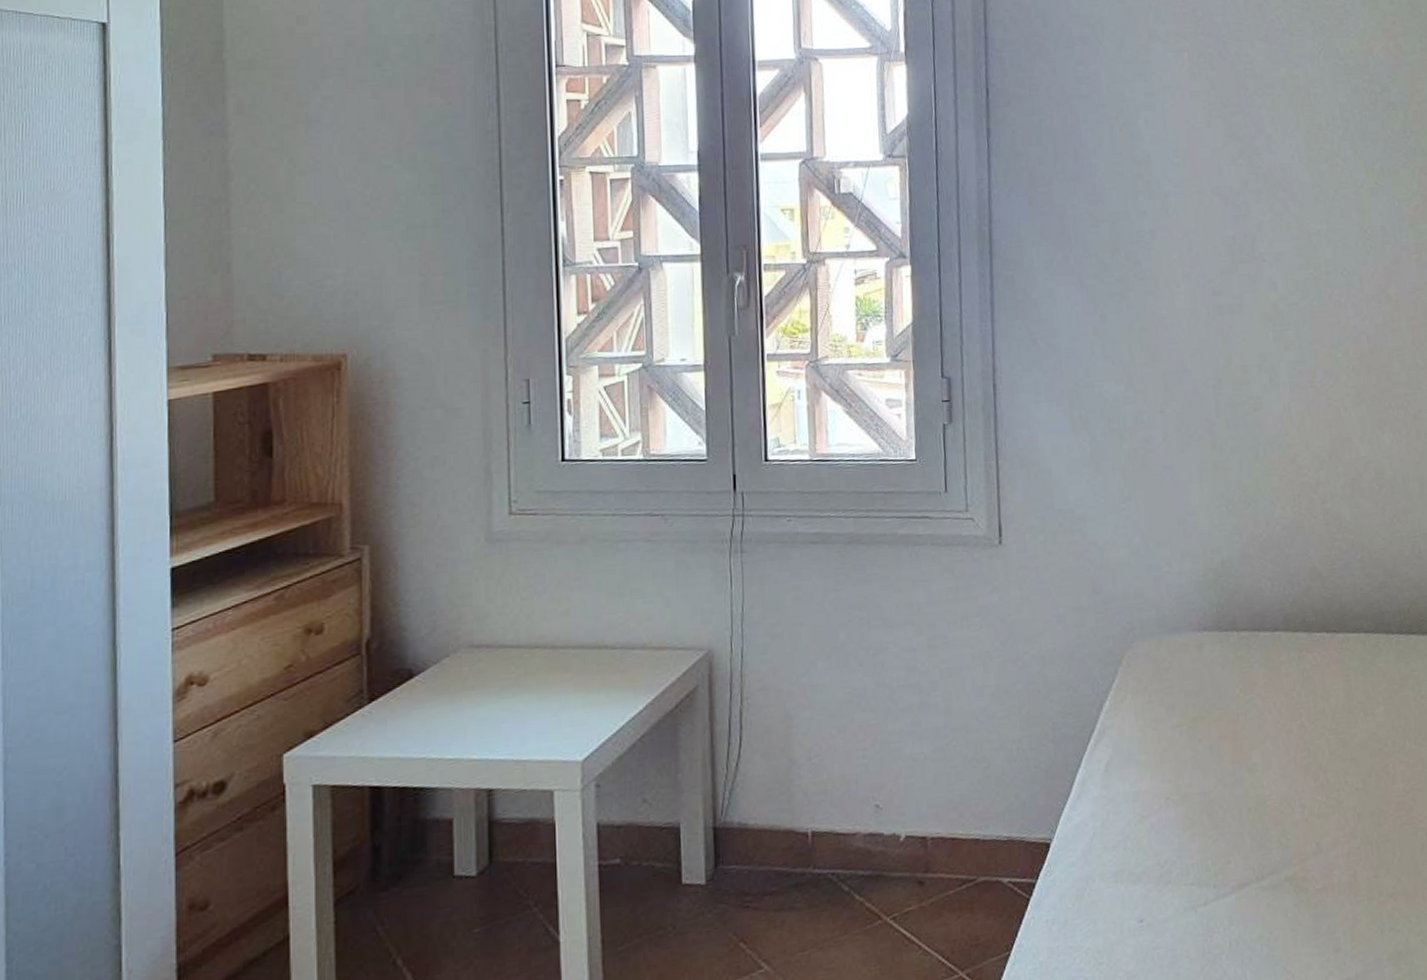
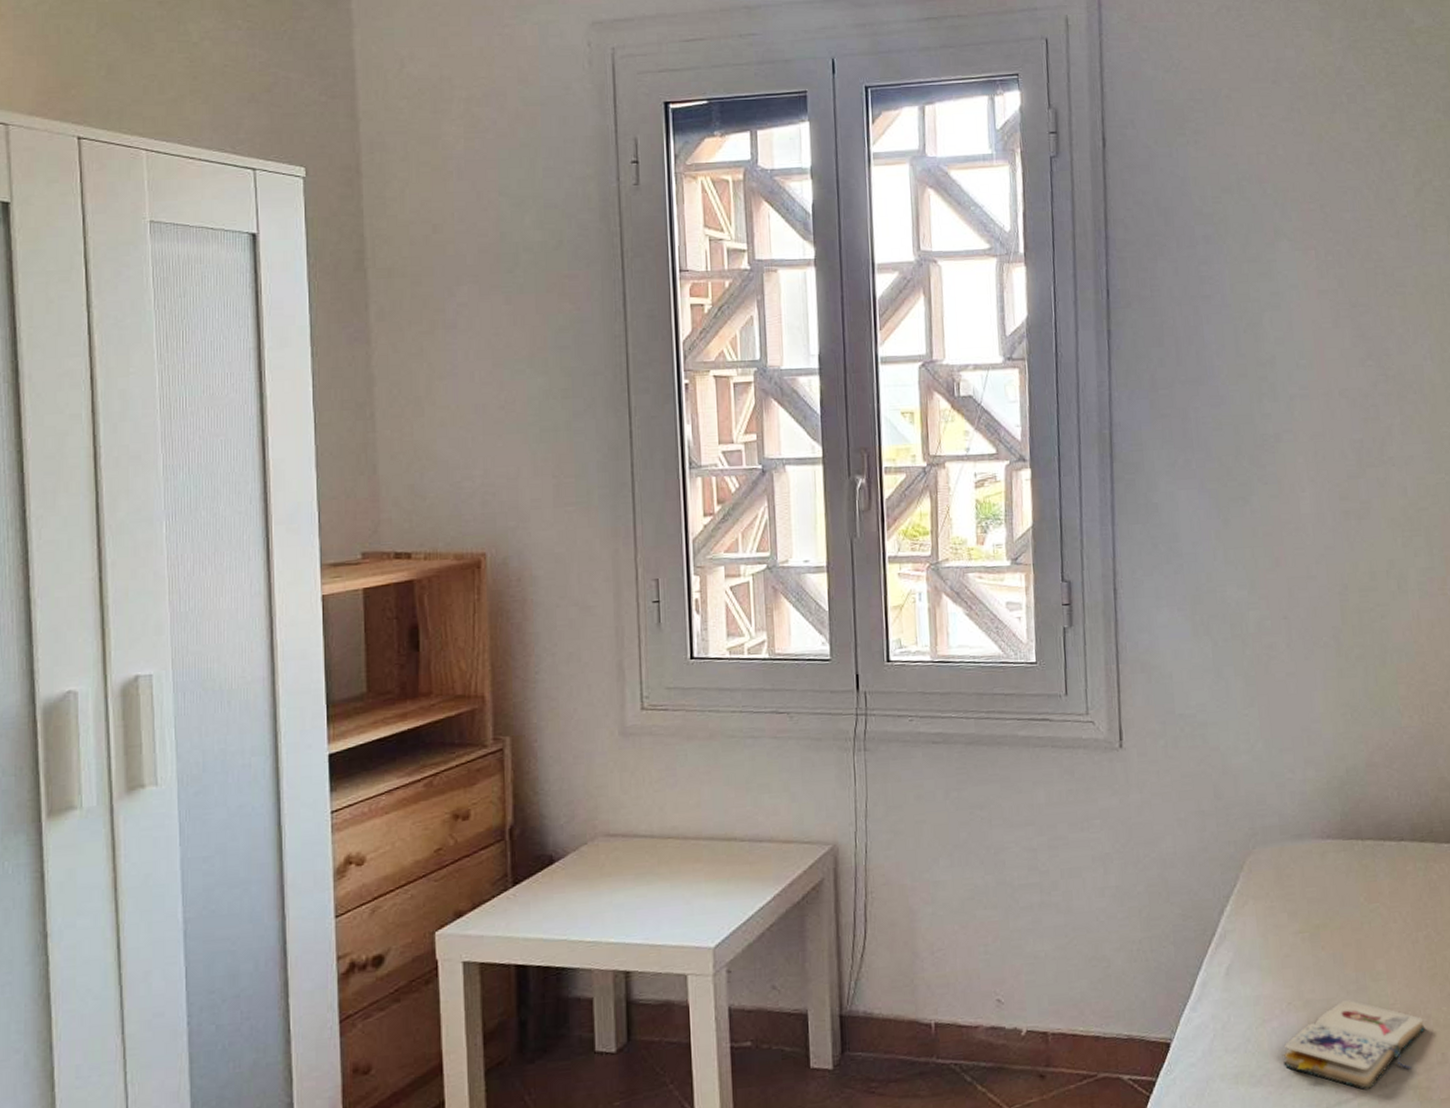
paperback book: none [1162,792,1300,882] -> present [1283,1000,1425,1089]

